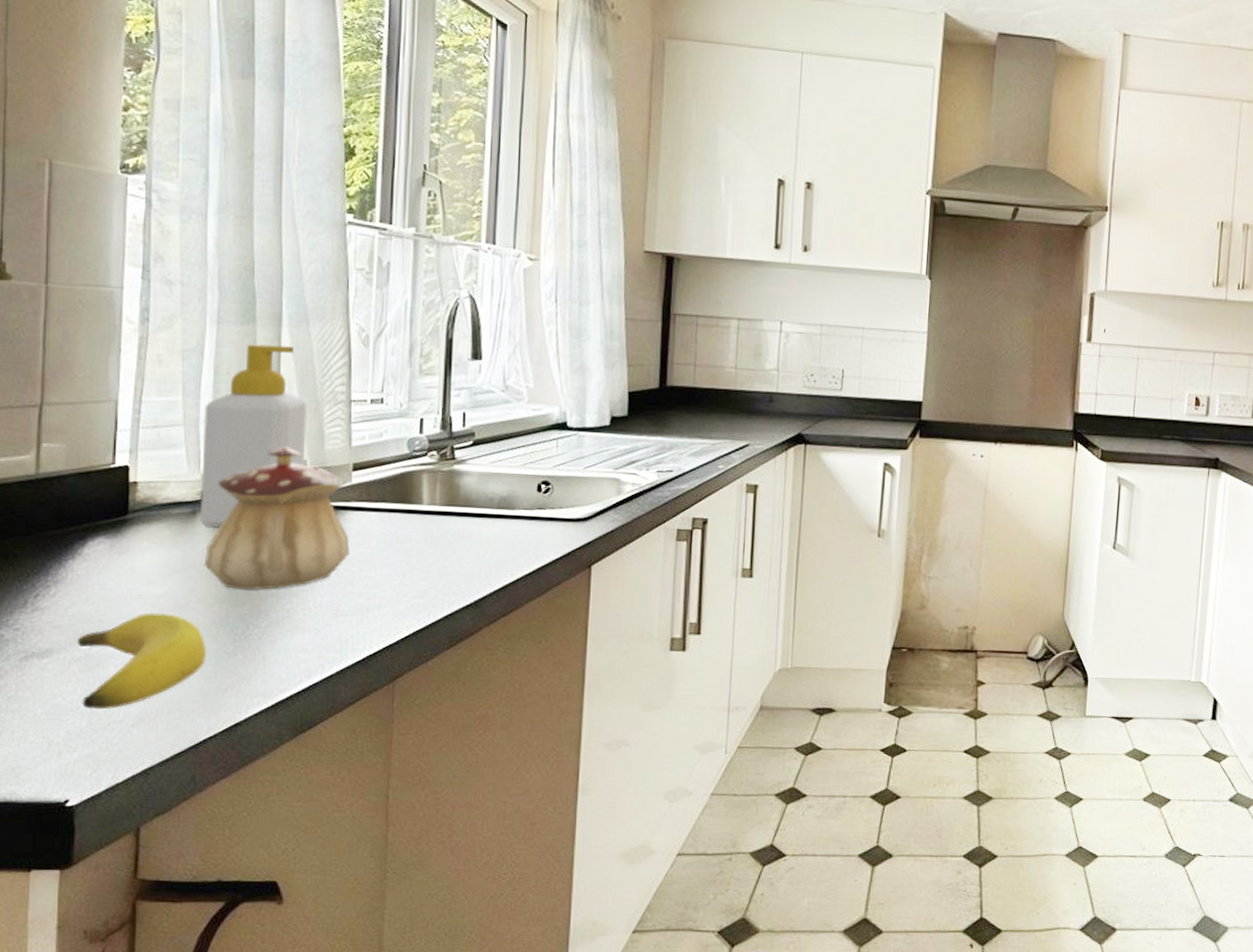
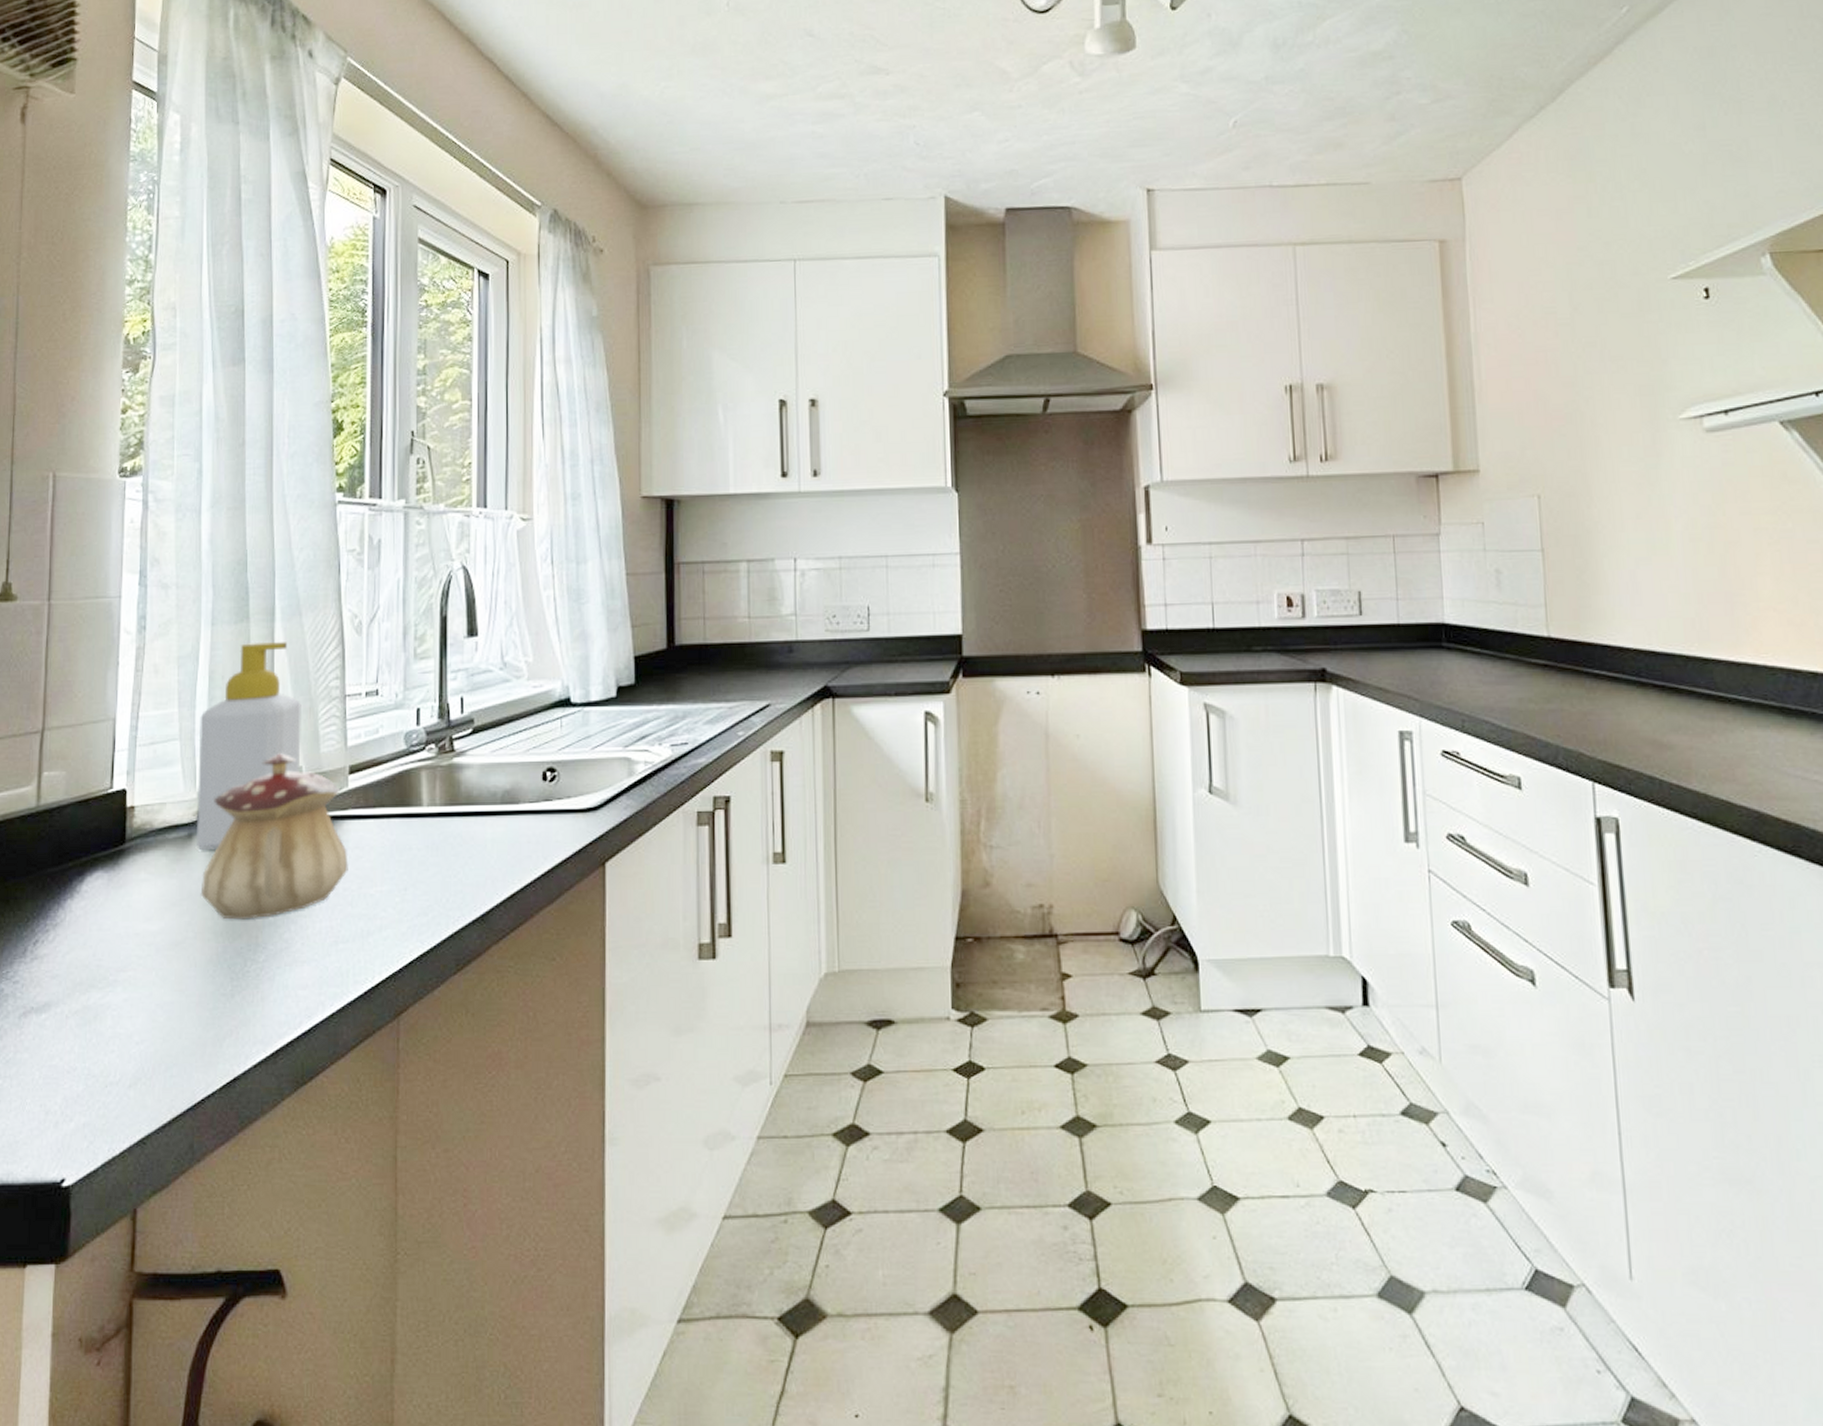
banana: present [77,613,207,710] -> none [74,953,204,1070]

